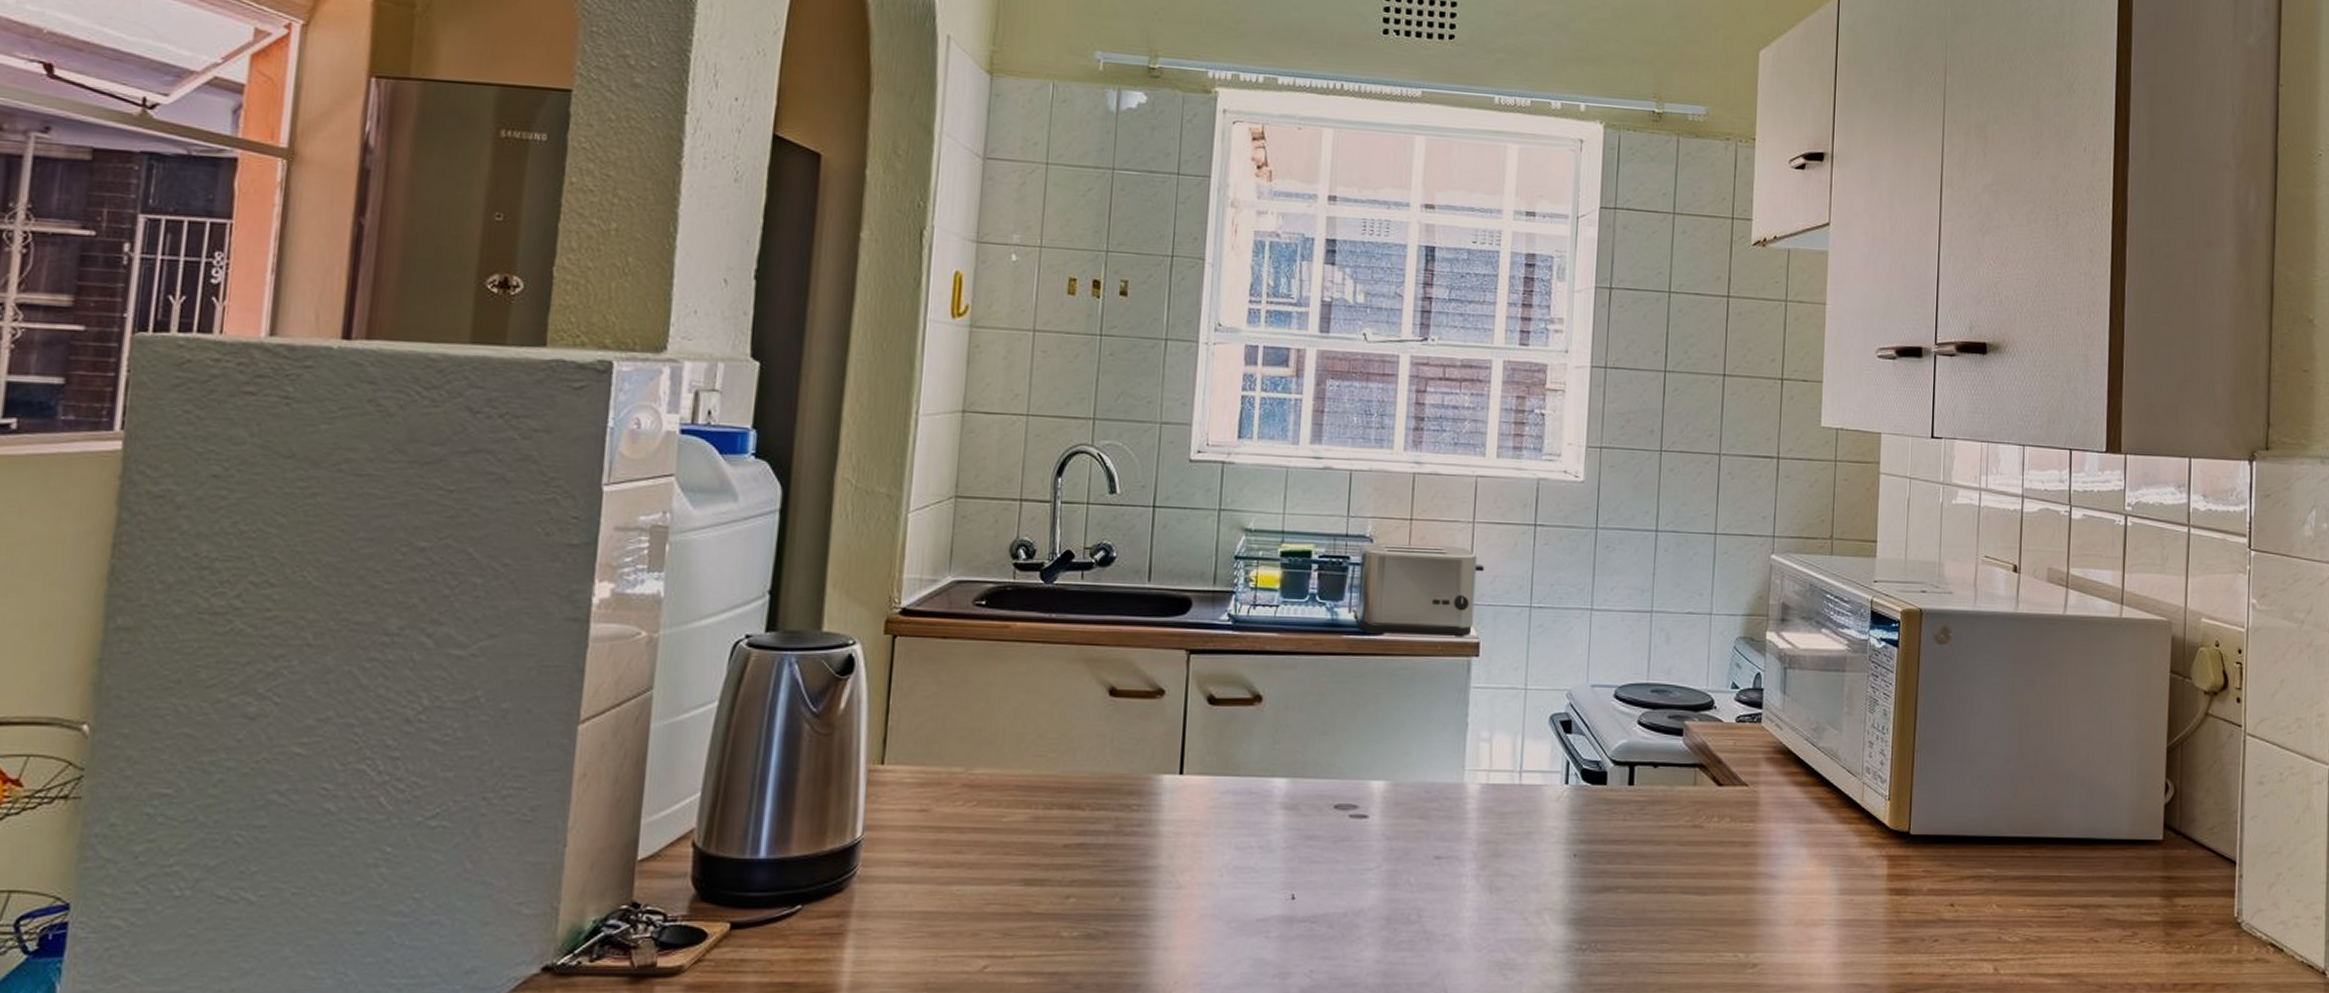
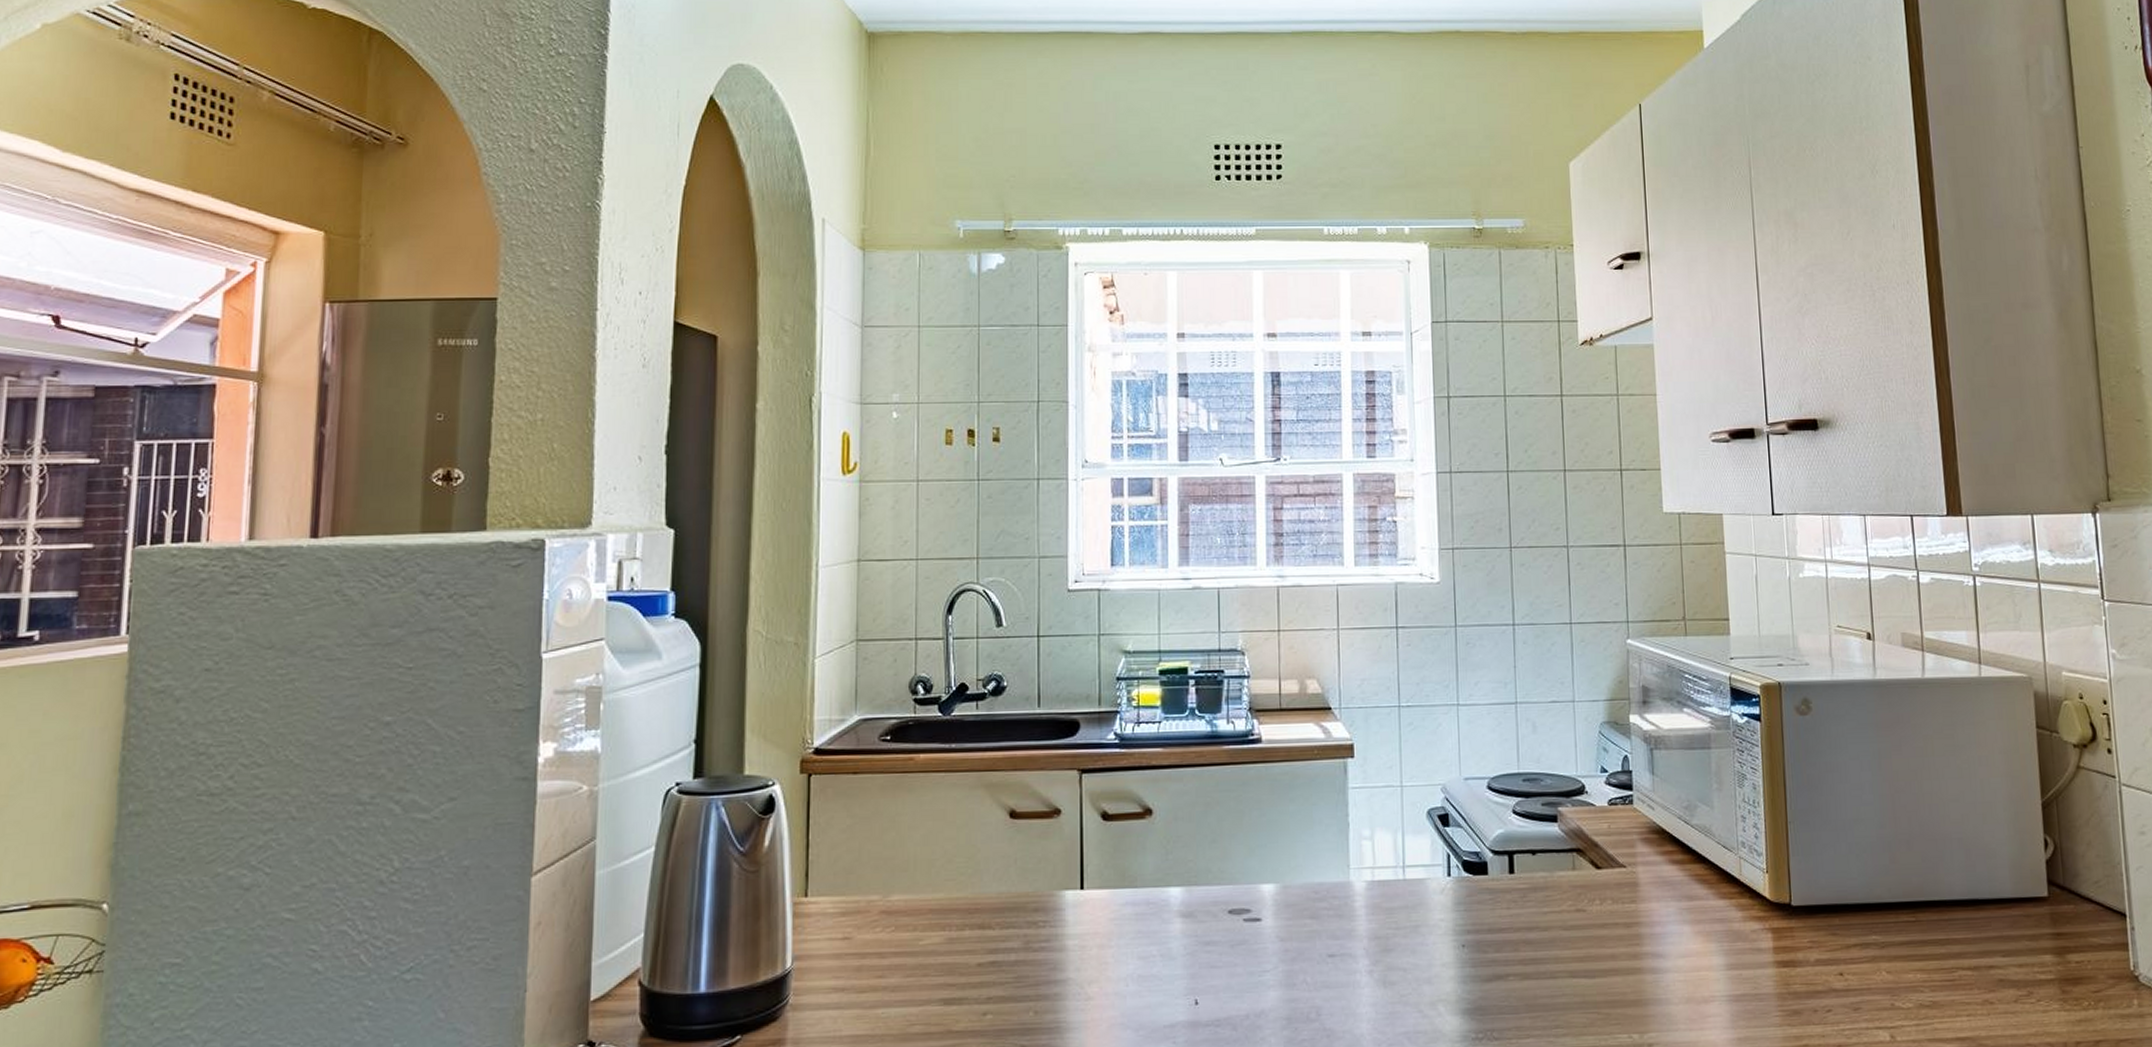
toaster: present [1354,543,1484,638] -> none [1232,653,1352,744]

